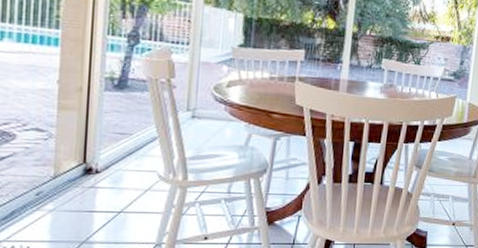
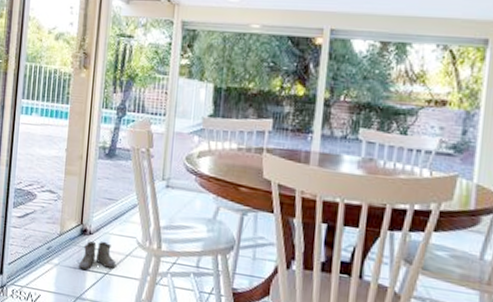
boots: none [83,178,133,212] -> present [79,241,116,271]

